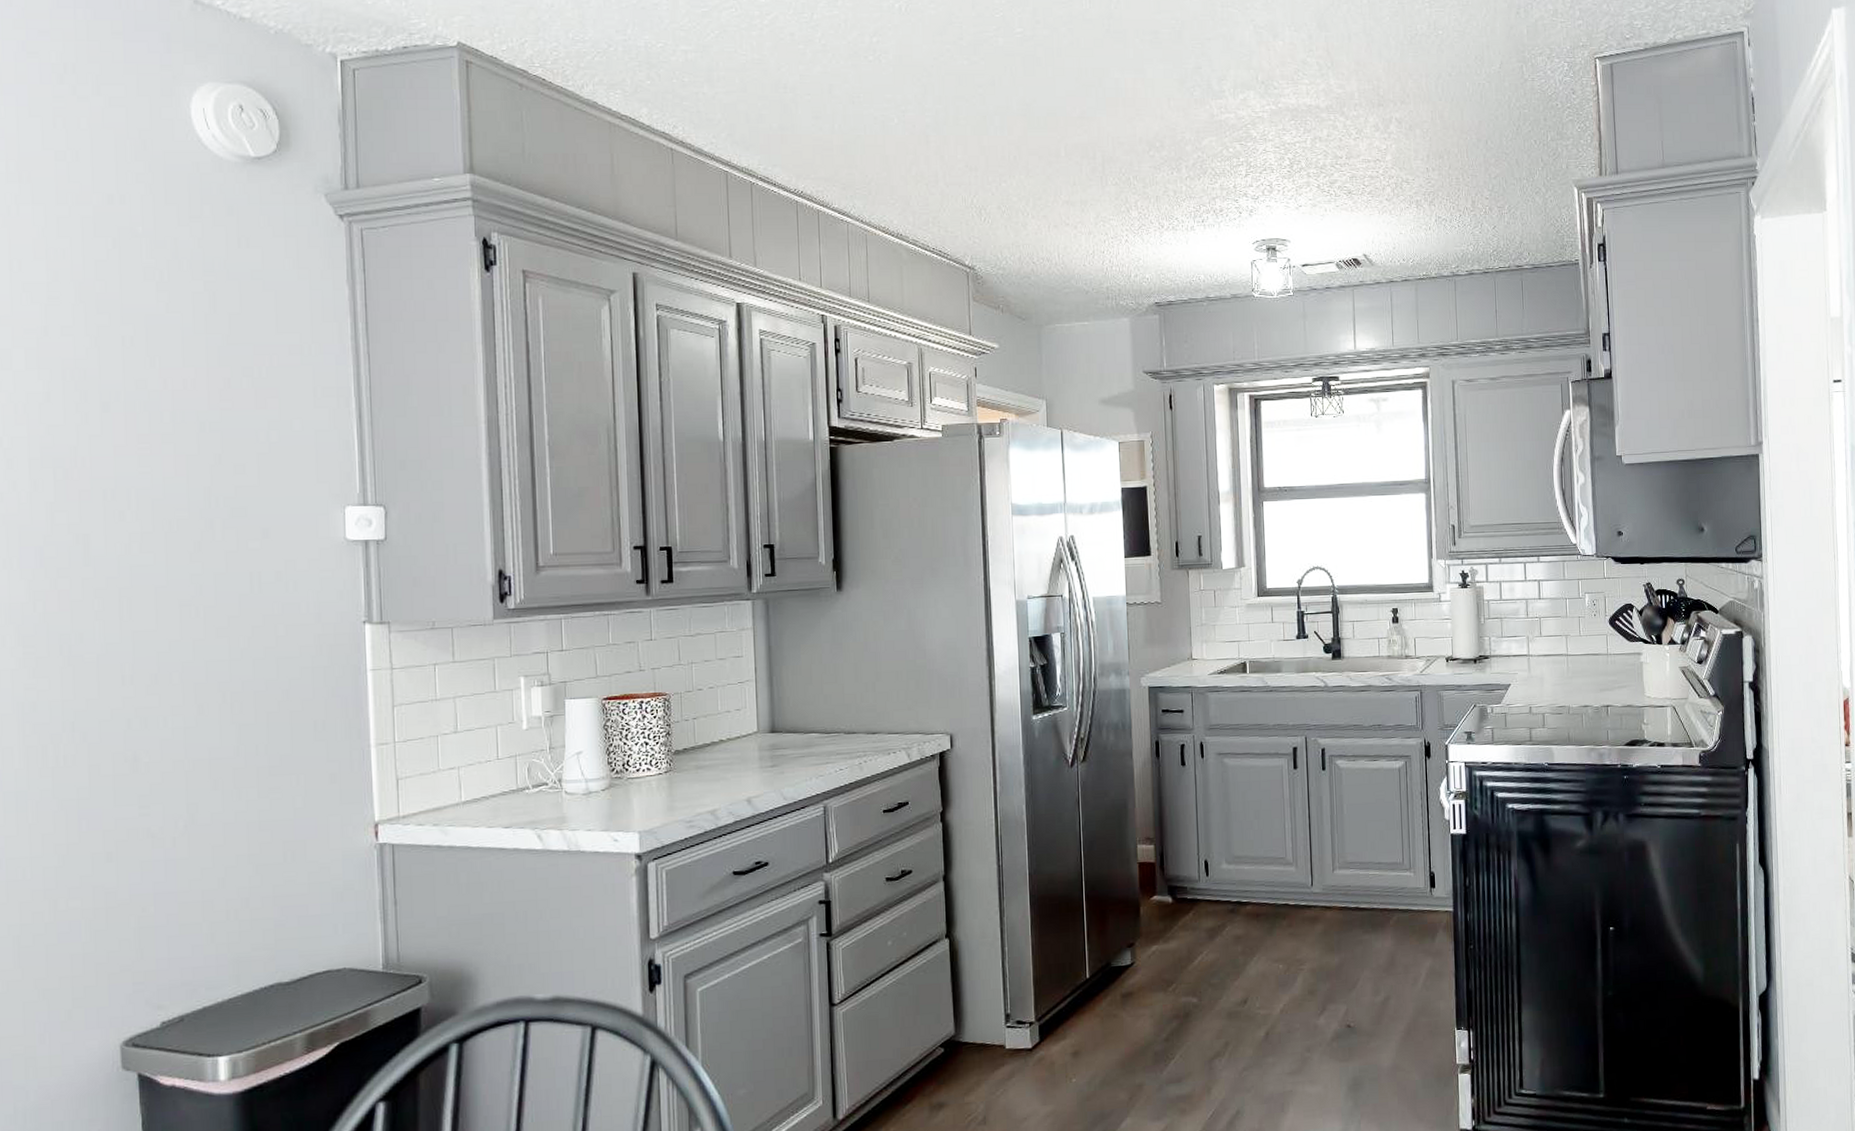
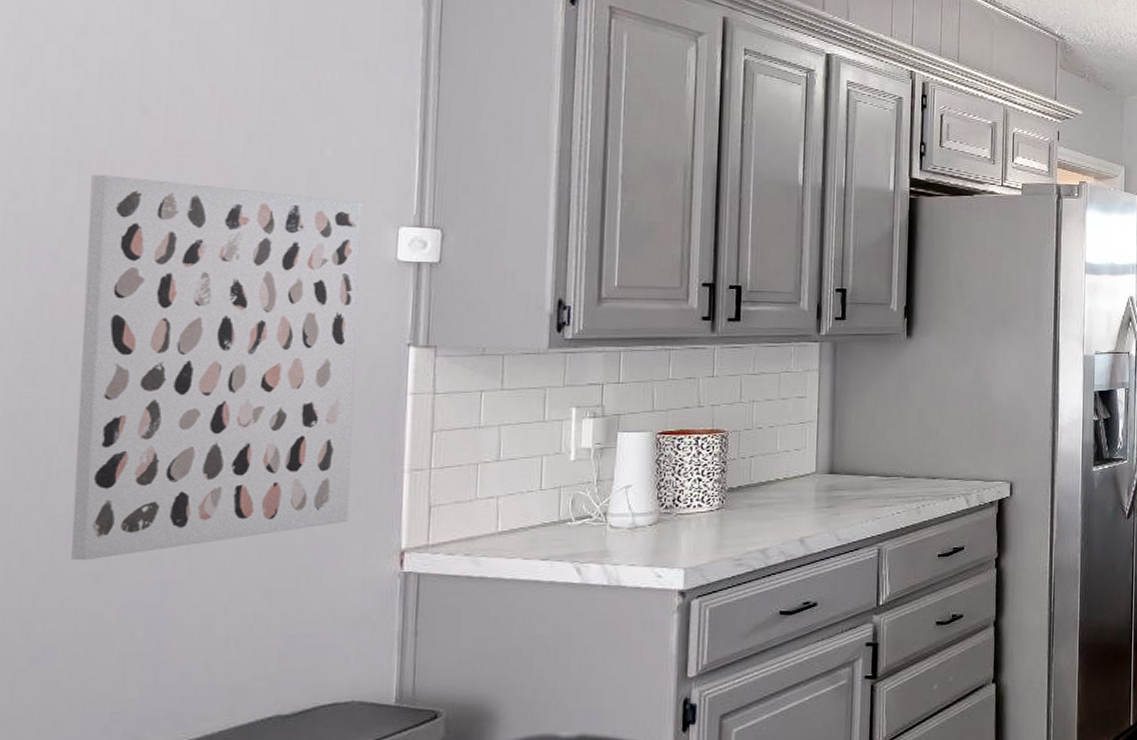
wall art: none [65,472,325,842] -> present [71,175,362,561]

